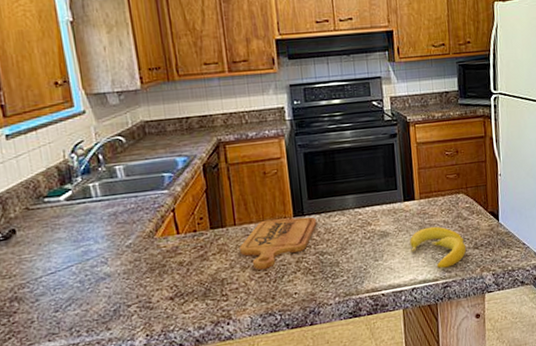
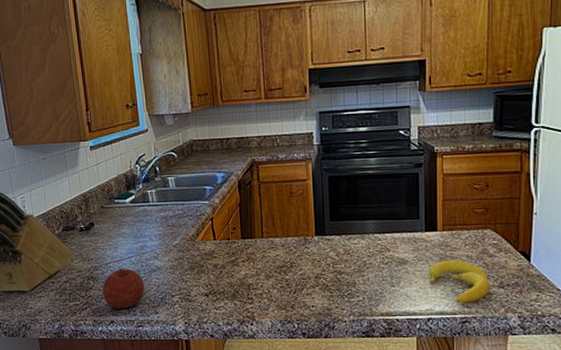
fruit: none [32,281,92,333] -> present [102,267,145,309]
cutting board: present [240,217,317,270] -> none [266,235,337,280]

